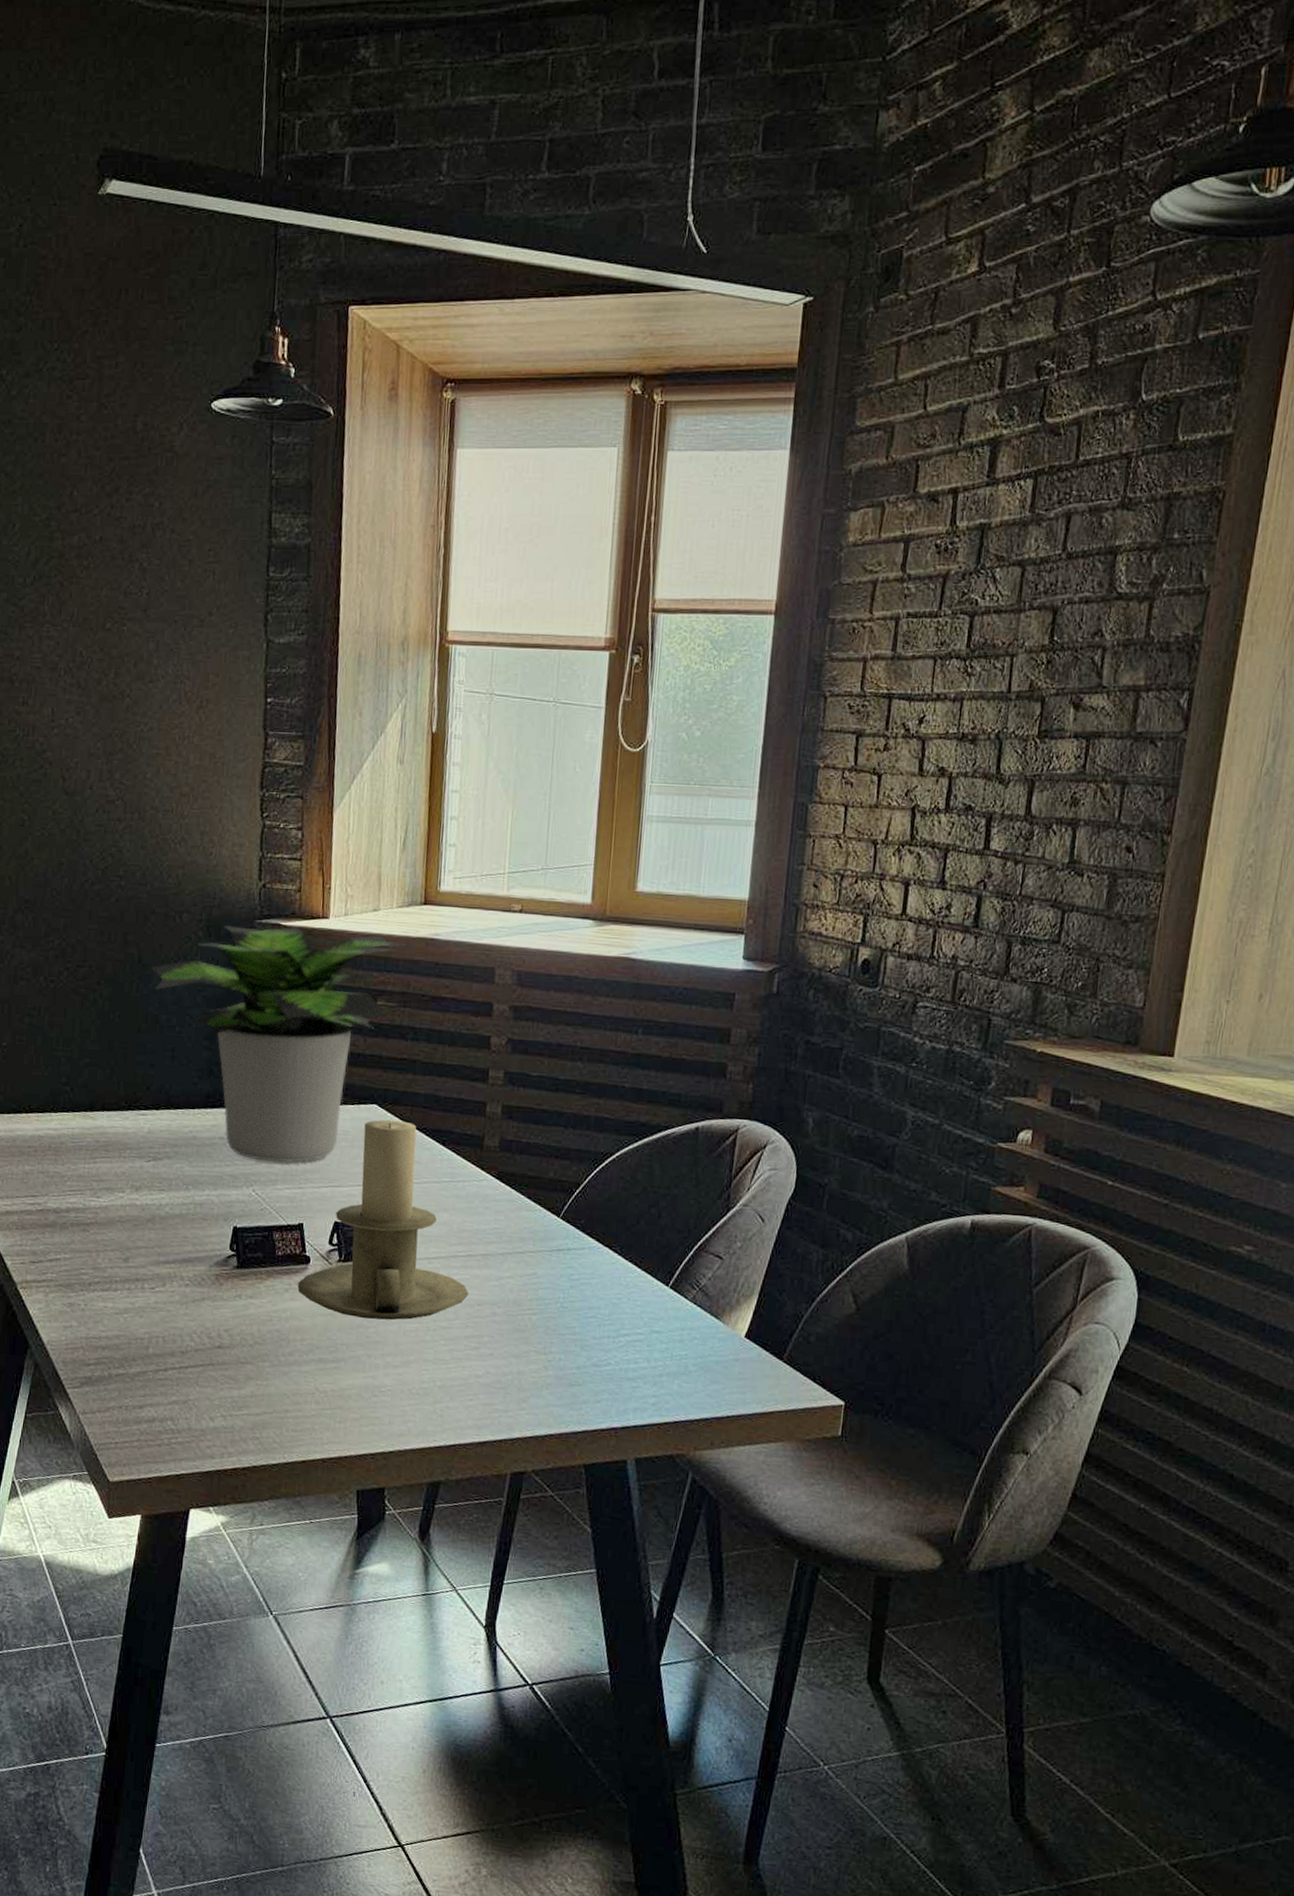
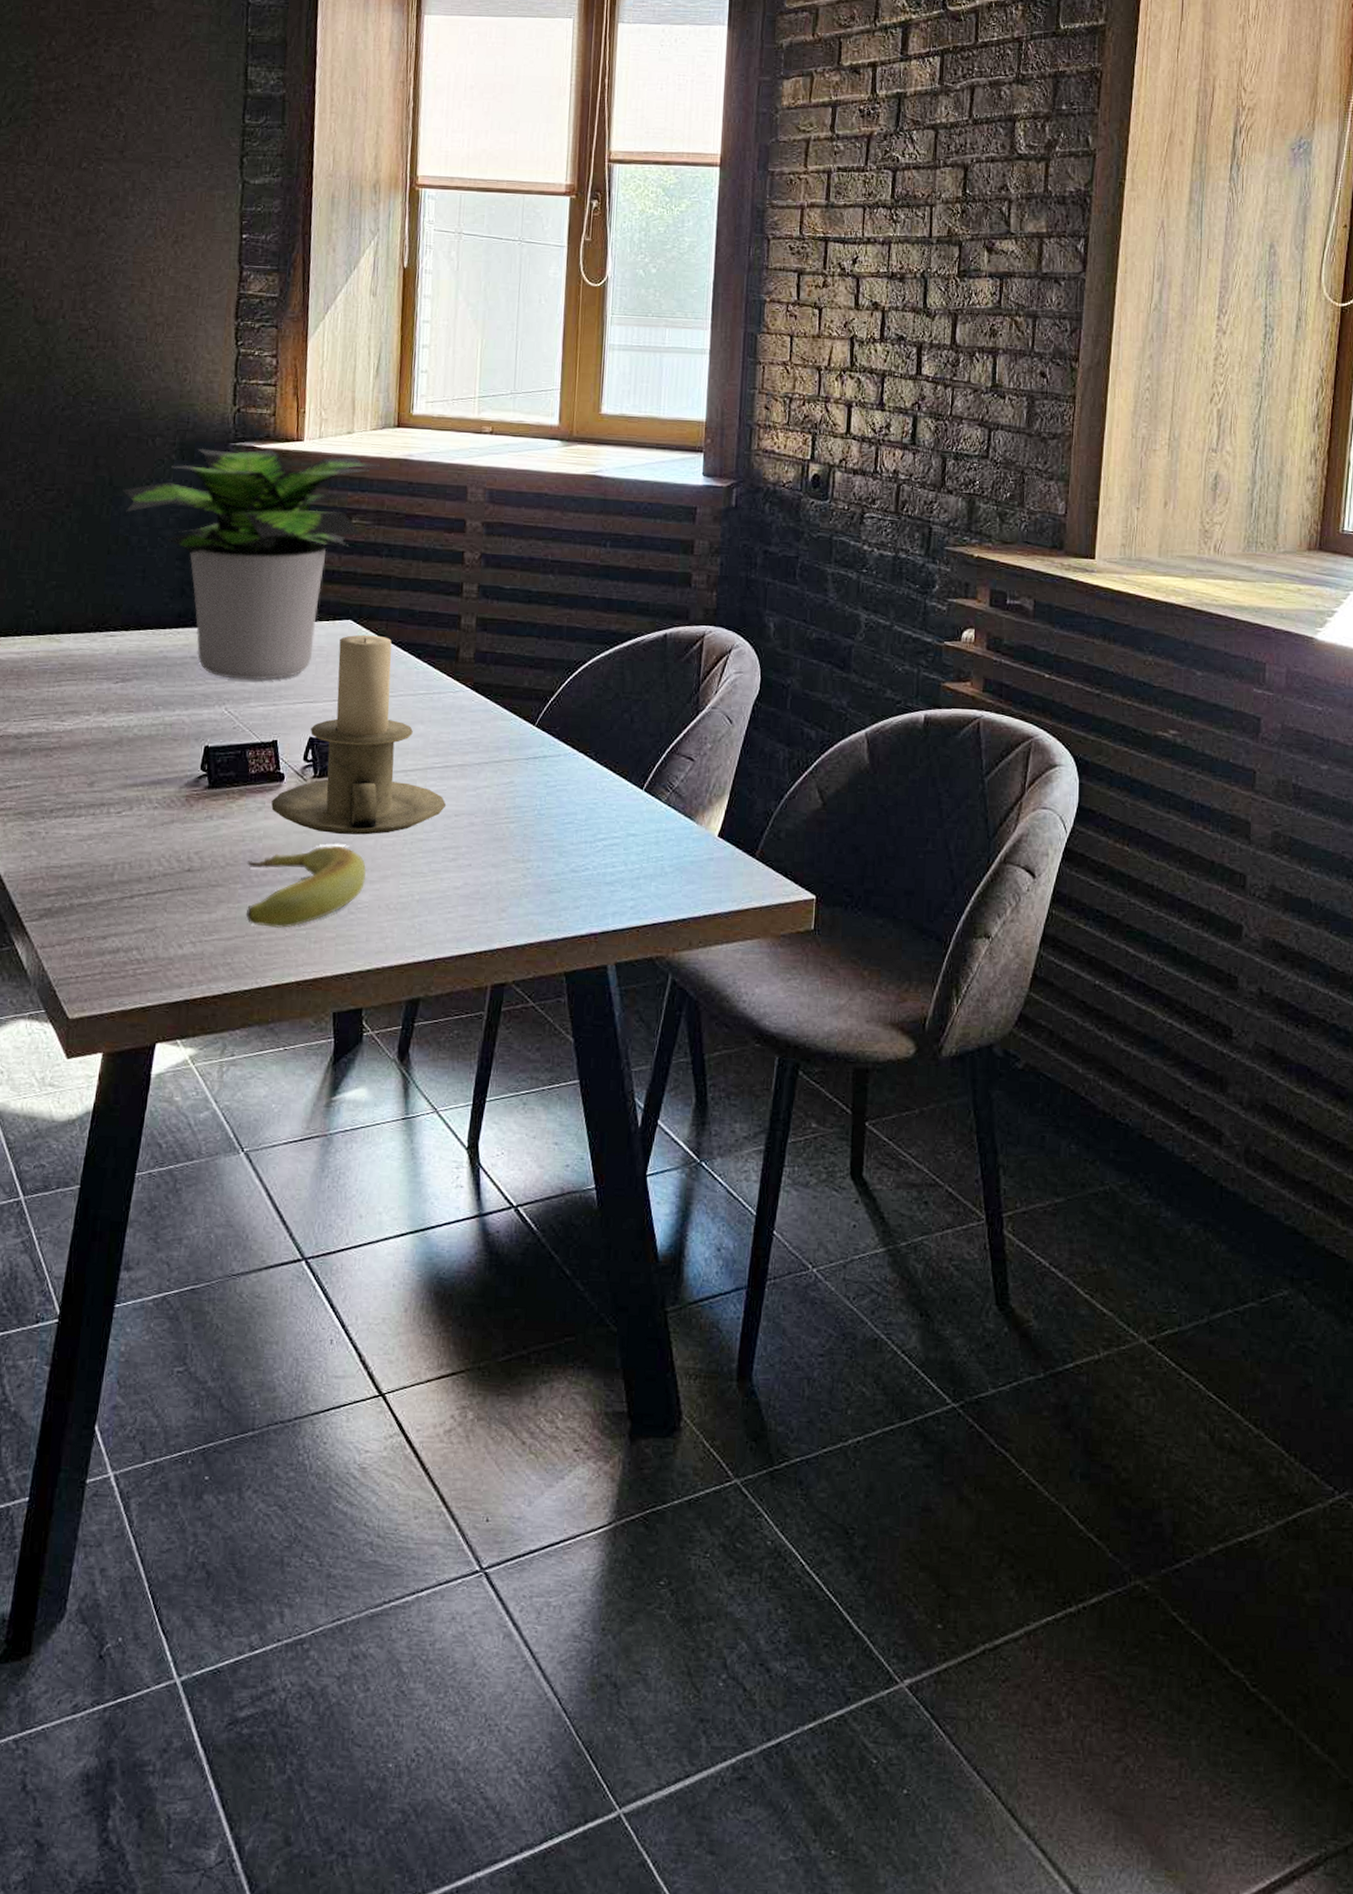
banana: none [273,1329,389,1407] -> present [245,845,366,928]

